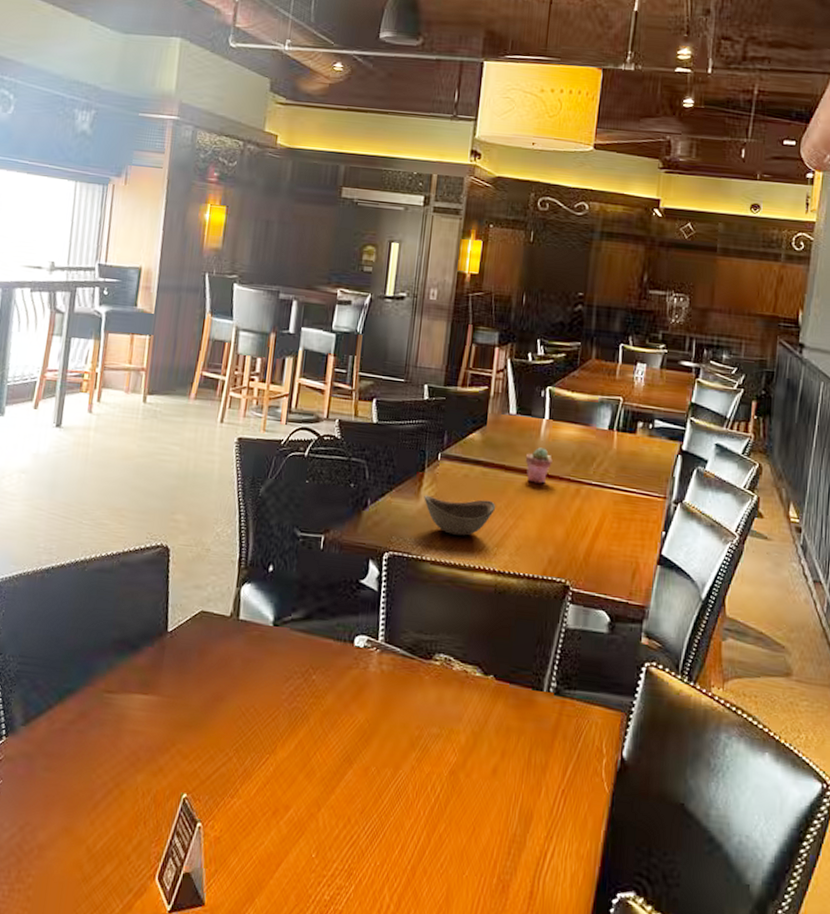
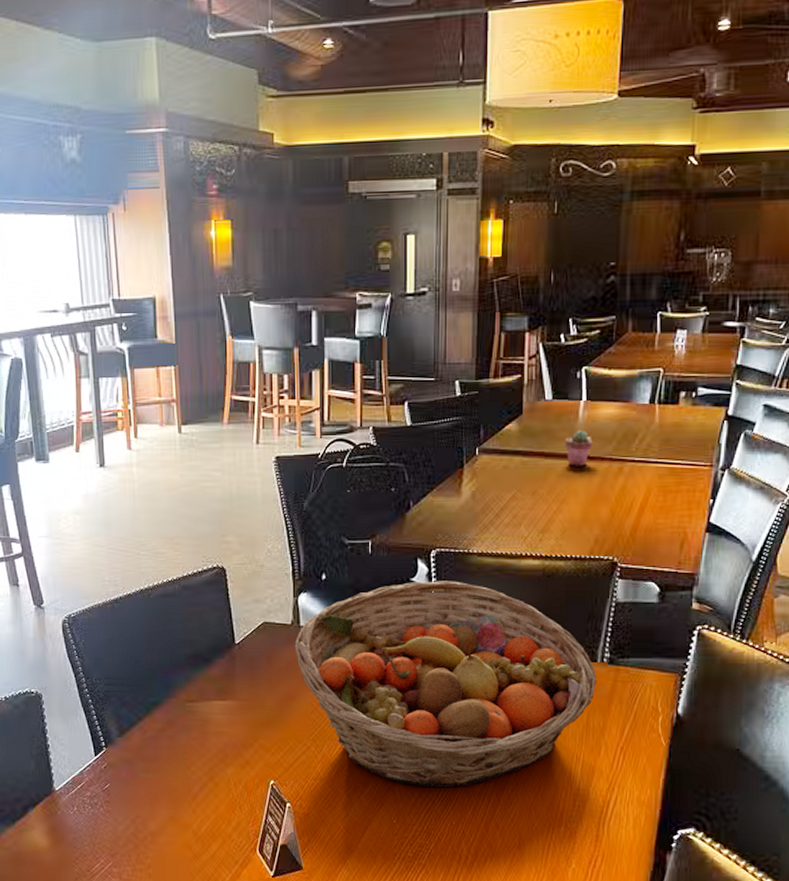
fruit basket: none [230,584,542,821] -> present [294,581,597,788]
bowl: present [424,495,496,536] -> none [465,489,539,526]

